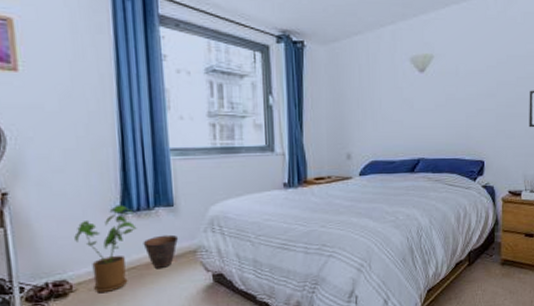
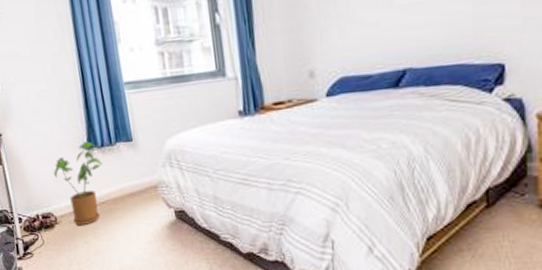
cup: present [143,234,179,268] -> none [109,170,141,203]

